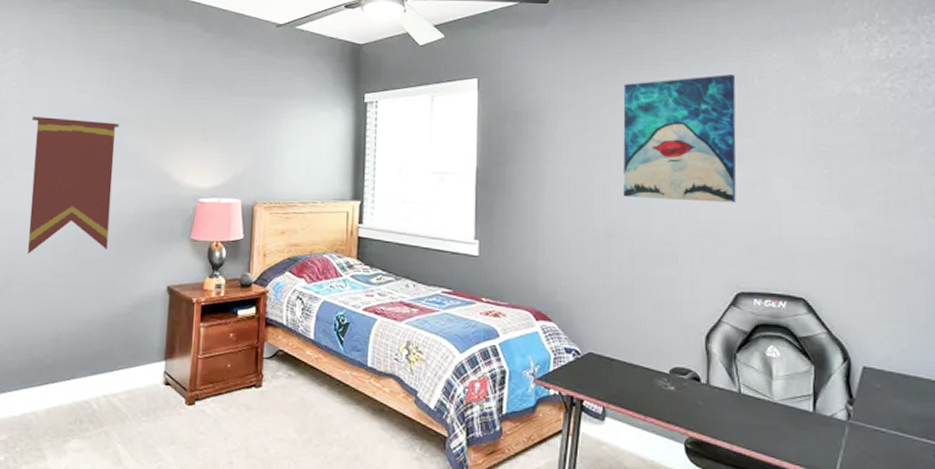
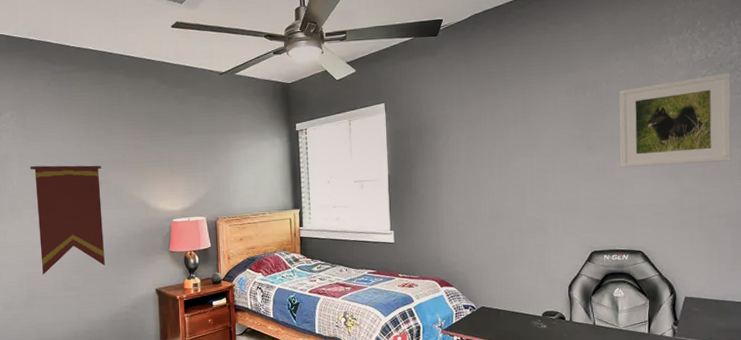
wall art: present [623,74,736,203] -> none [500,82,590,187]
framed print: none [775,78,923,192] -> present [619,72,732,168]

